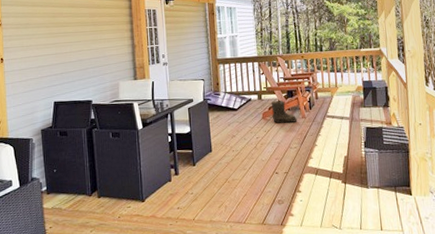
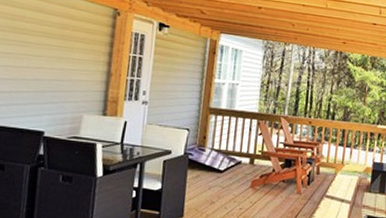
boots: present [271,100,298,123] -> none [263,168,291,197]

